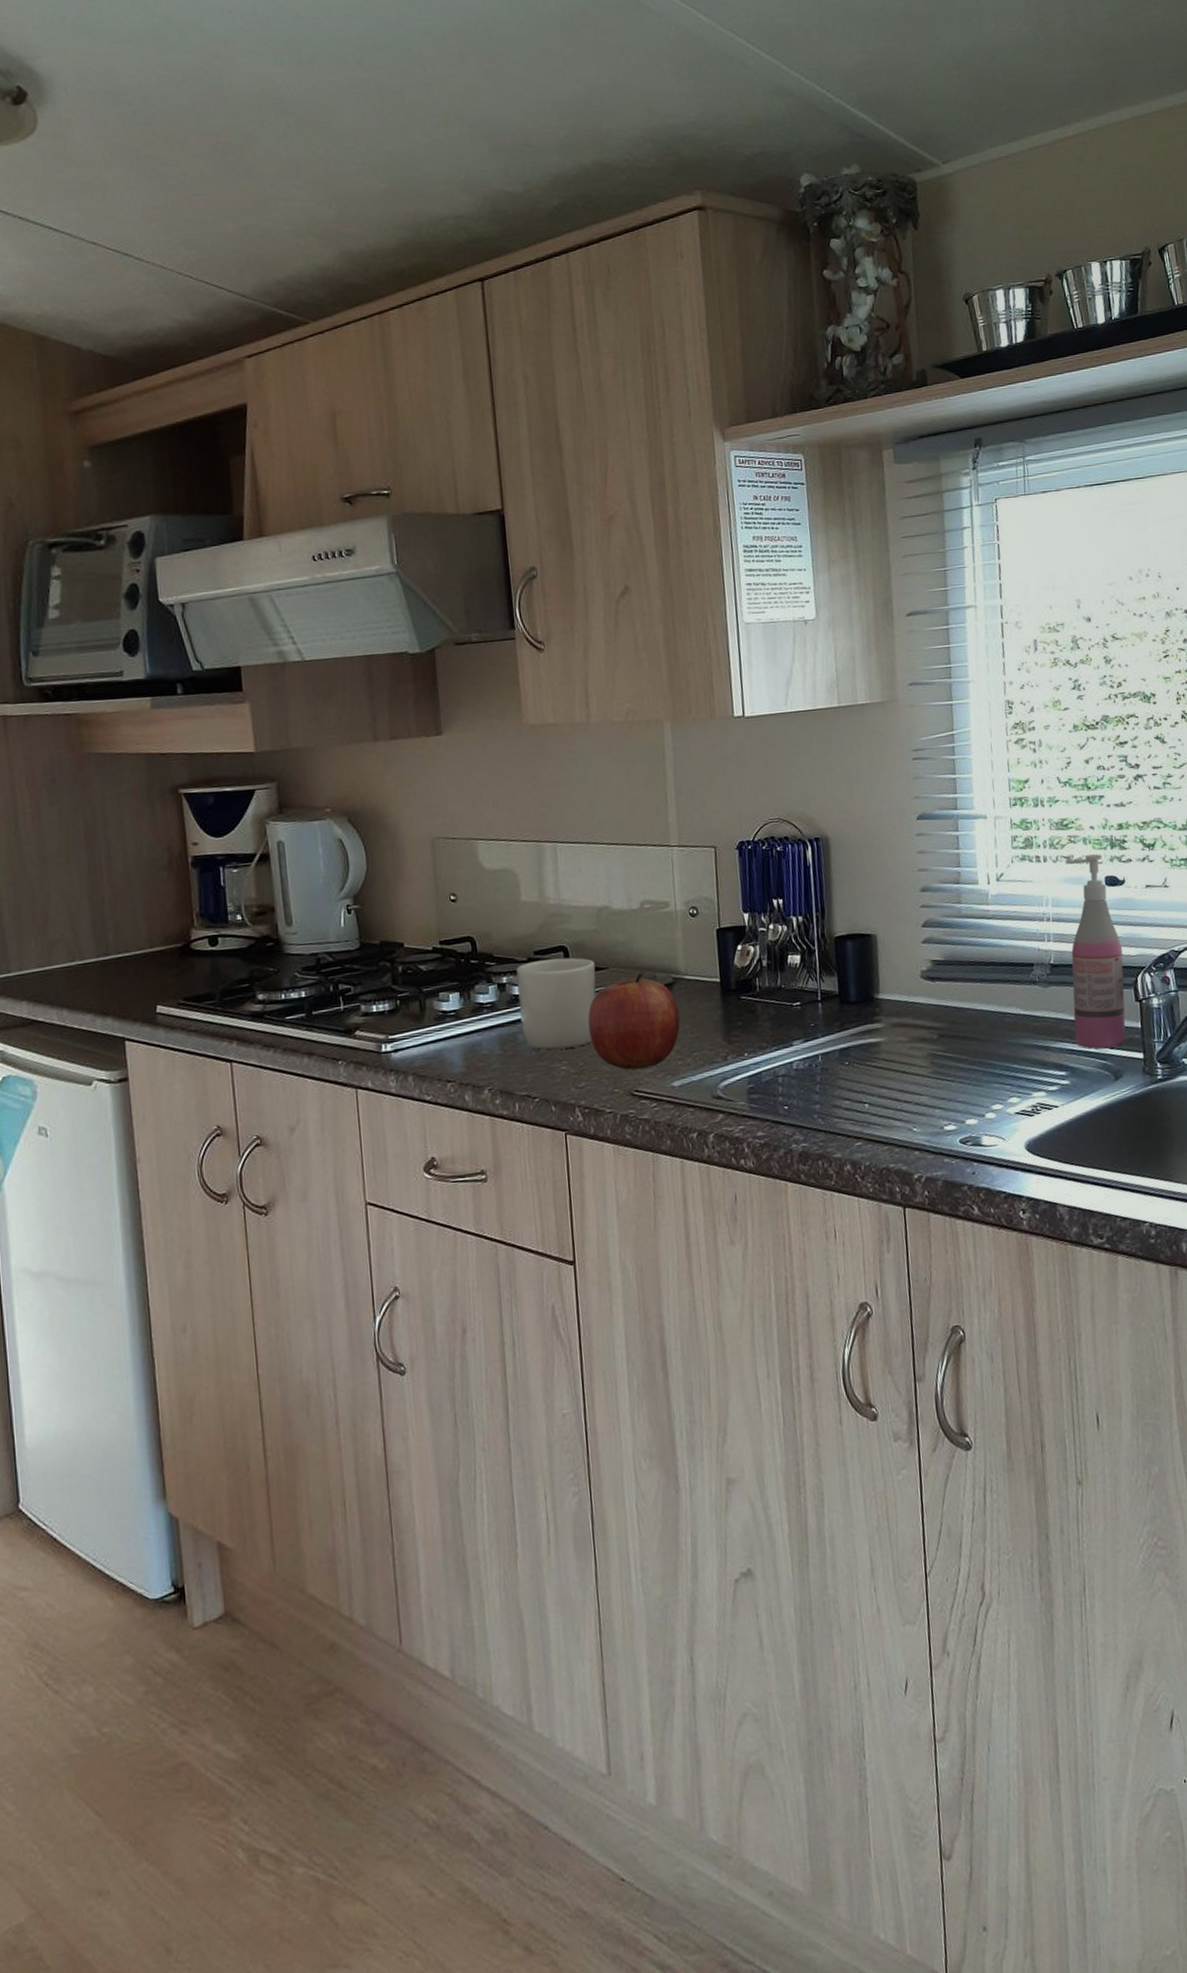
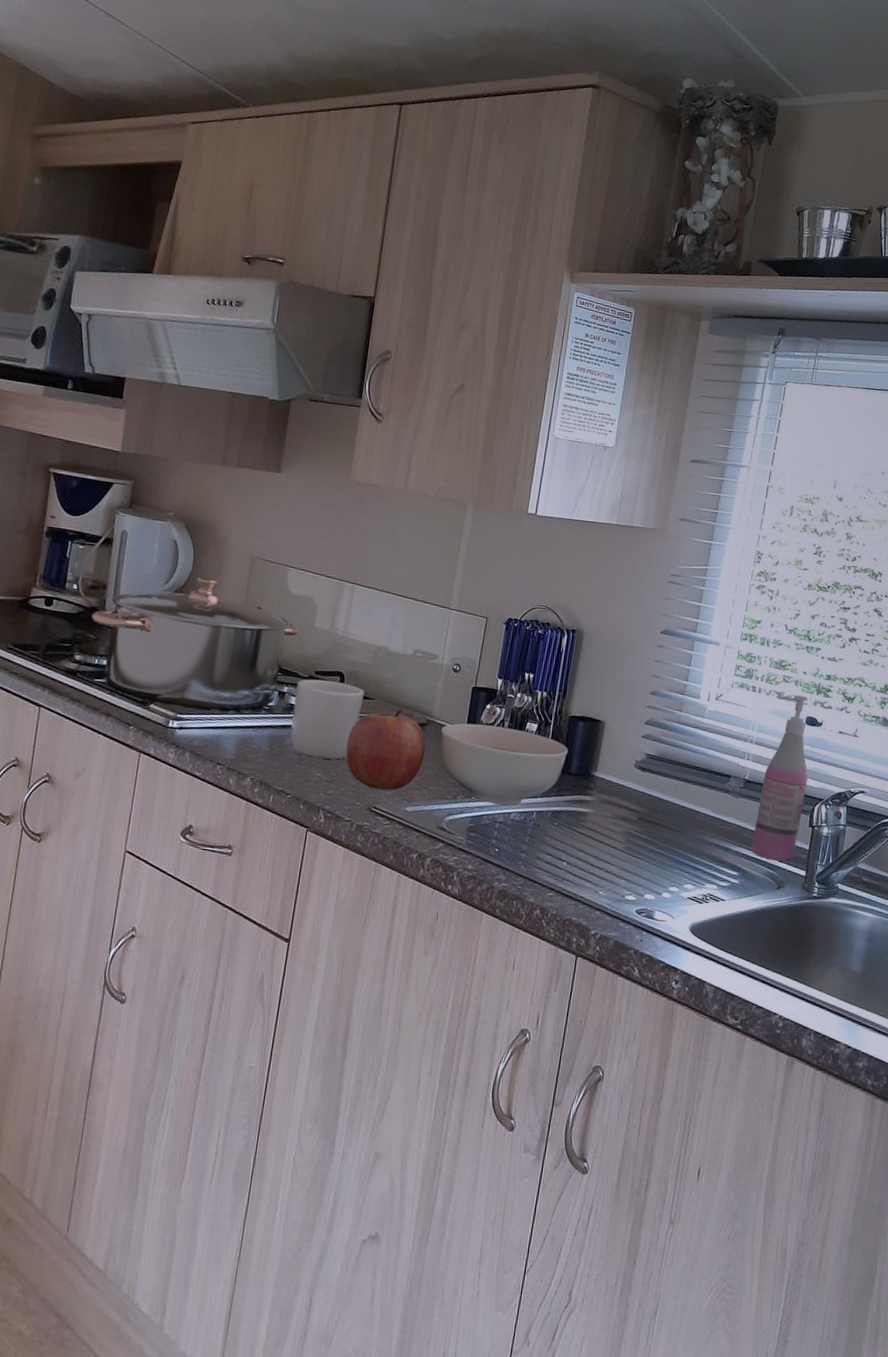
cooking pot: none [266,872,505,1028] -> present [91,576,299,711]
bowl: none [691,965,842,1057] -> present [440,723,569,806]

